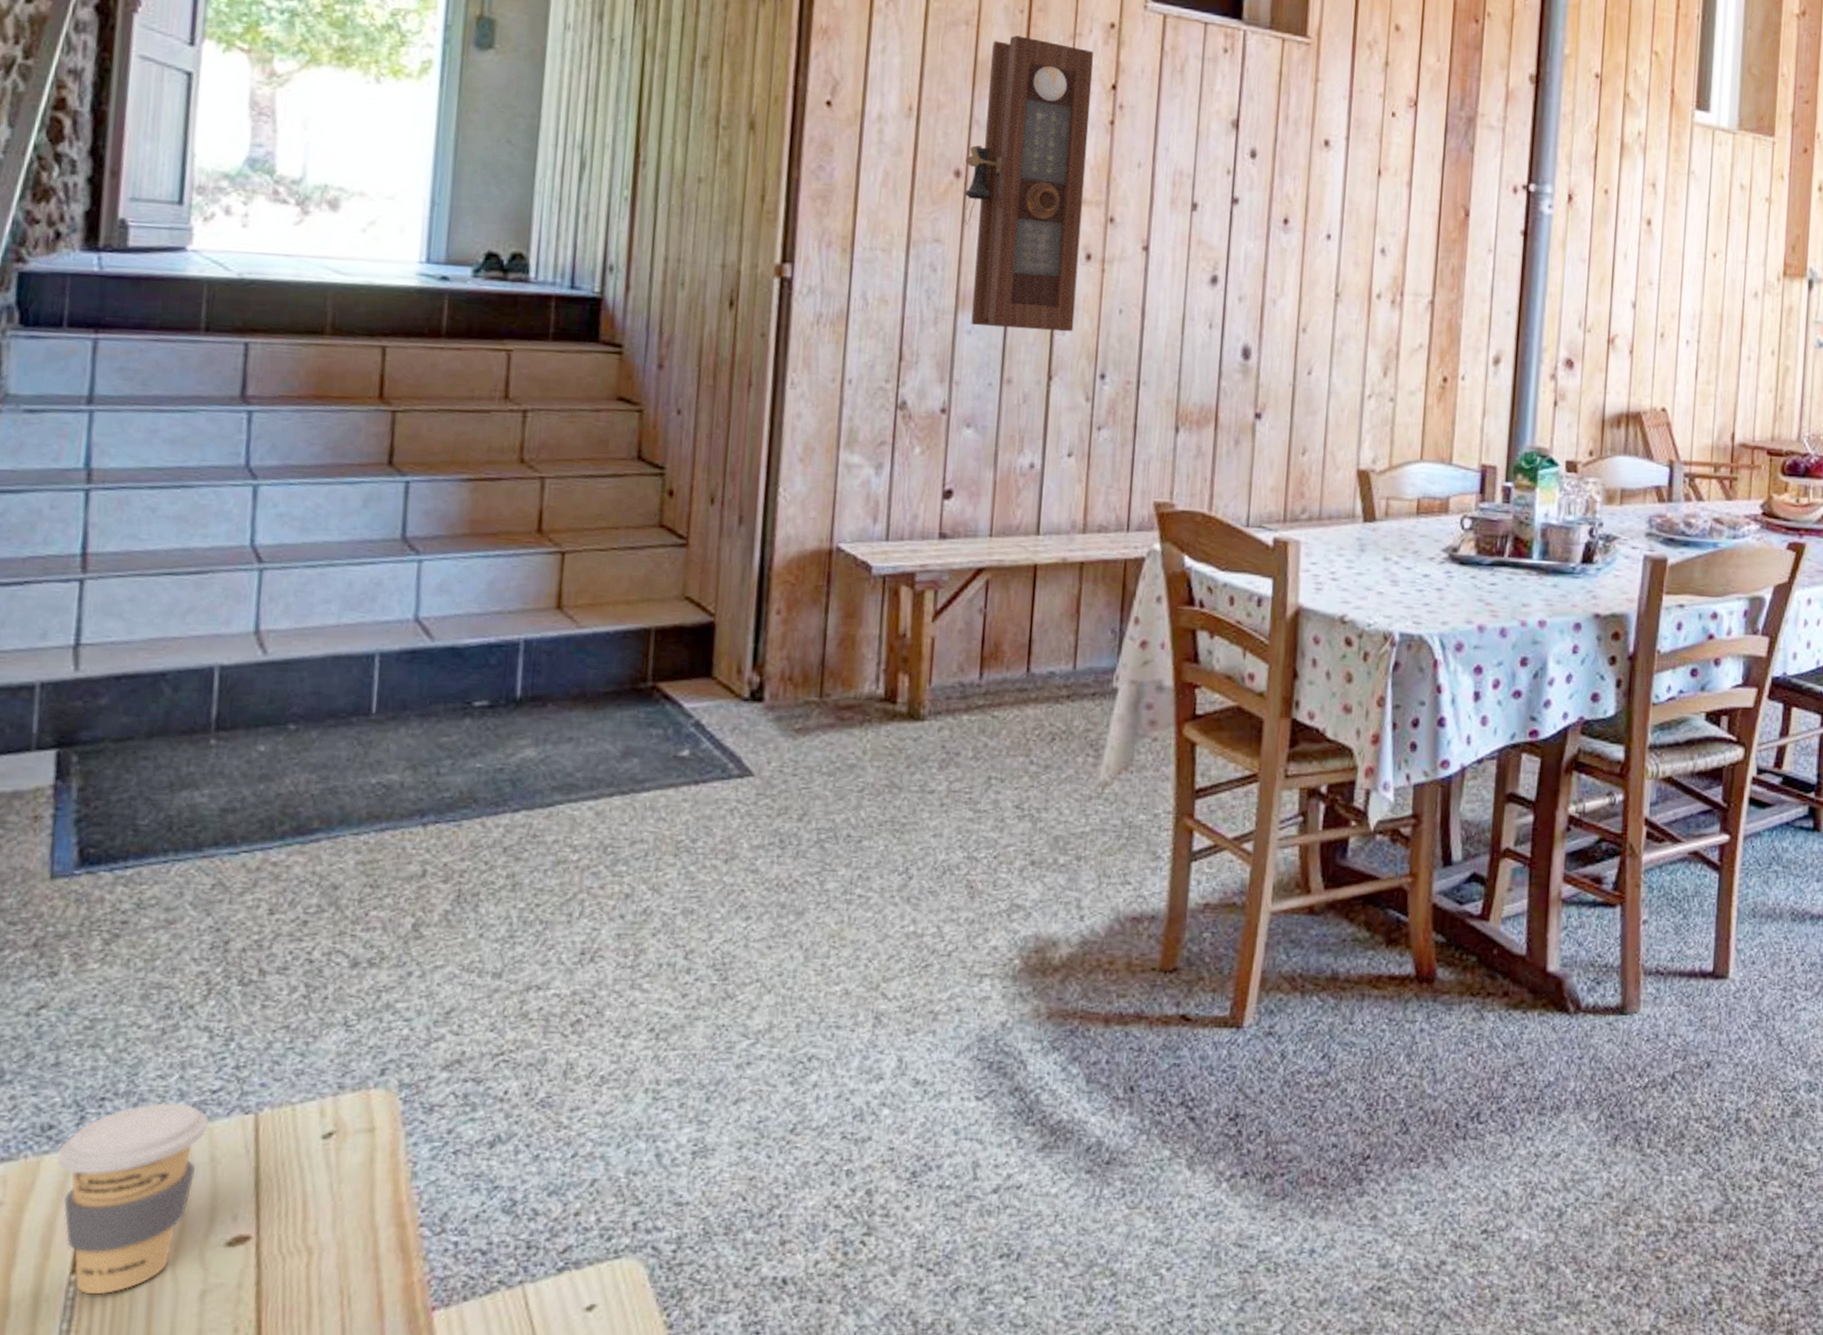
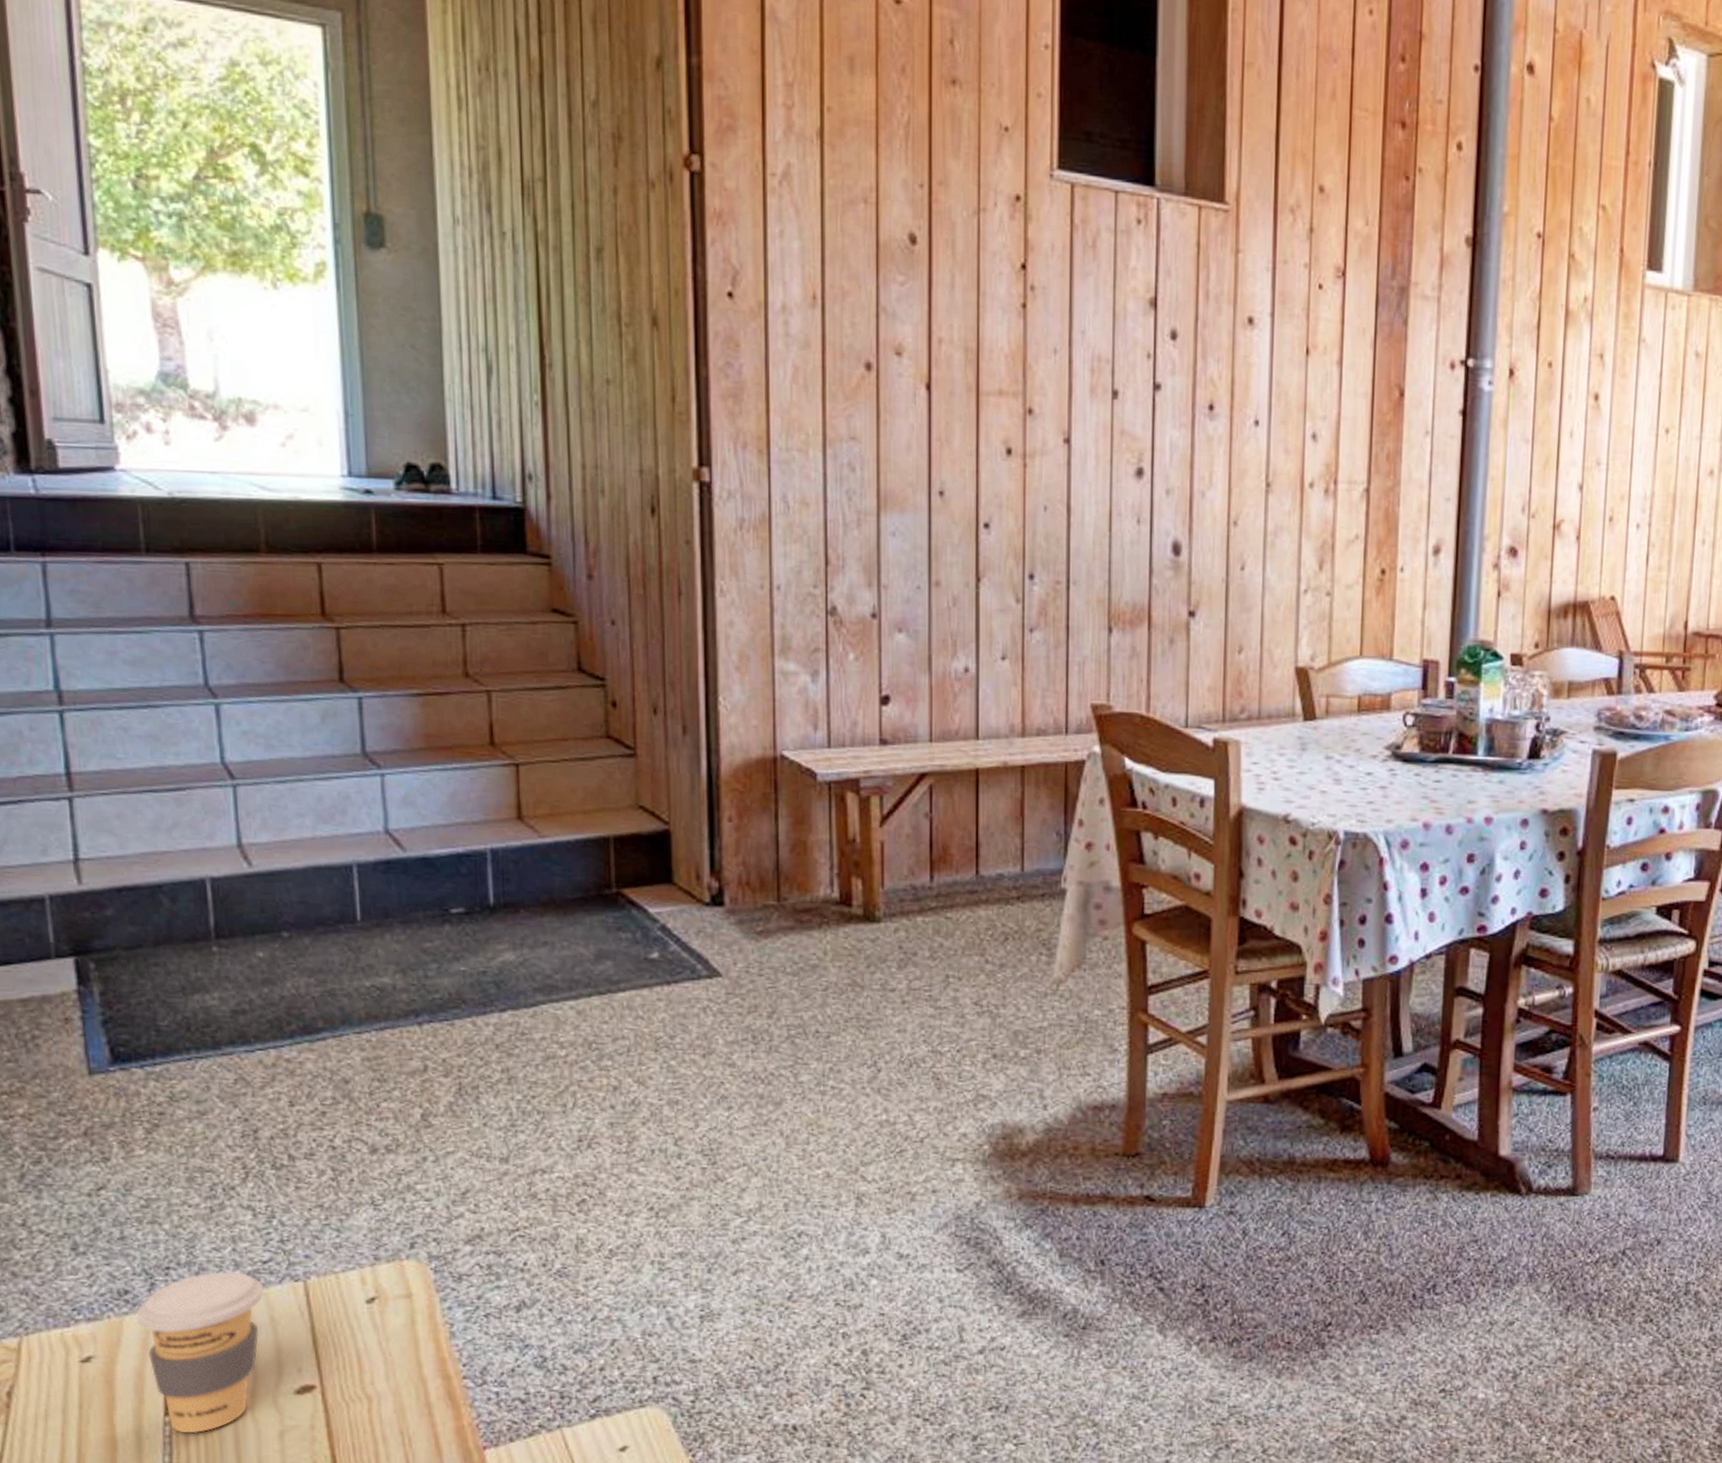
pendulum clock: present [964,35,1094,332] -> none [875,213,1001,531]

